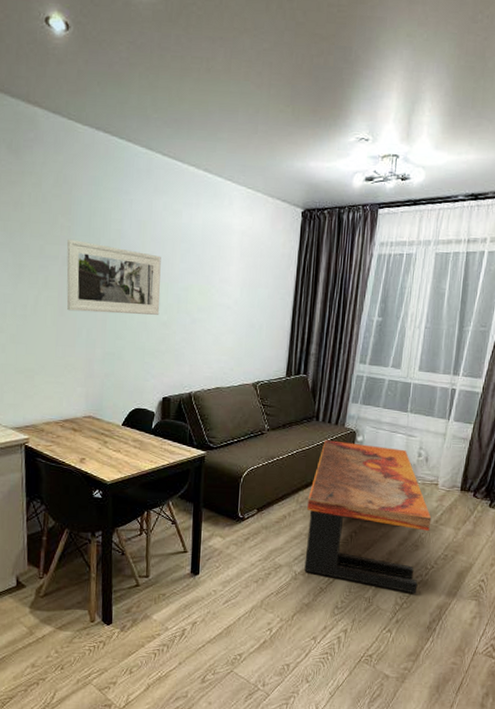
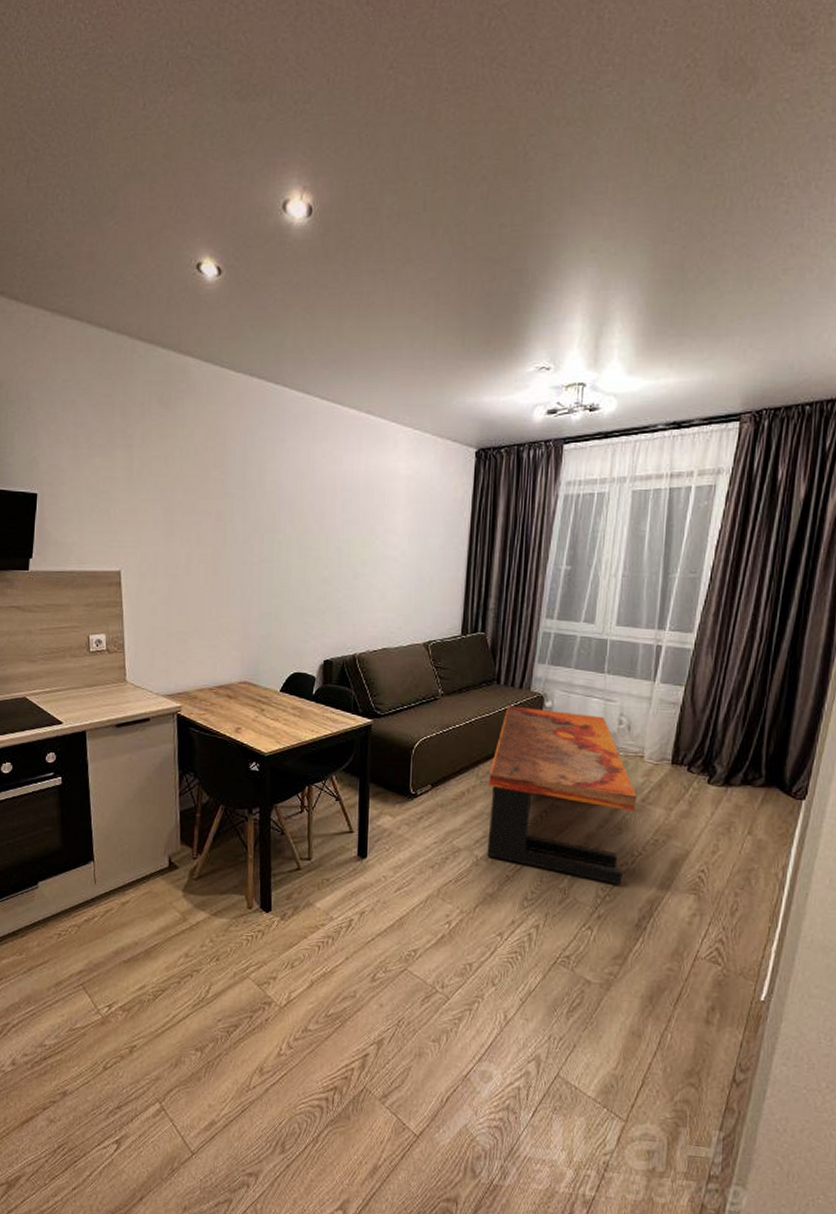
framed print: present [66,238,161,315] -> none [220,492,321,571]

